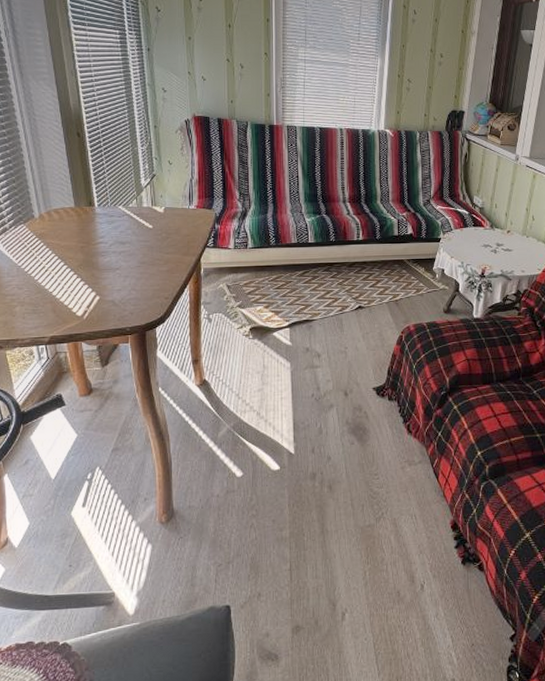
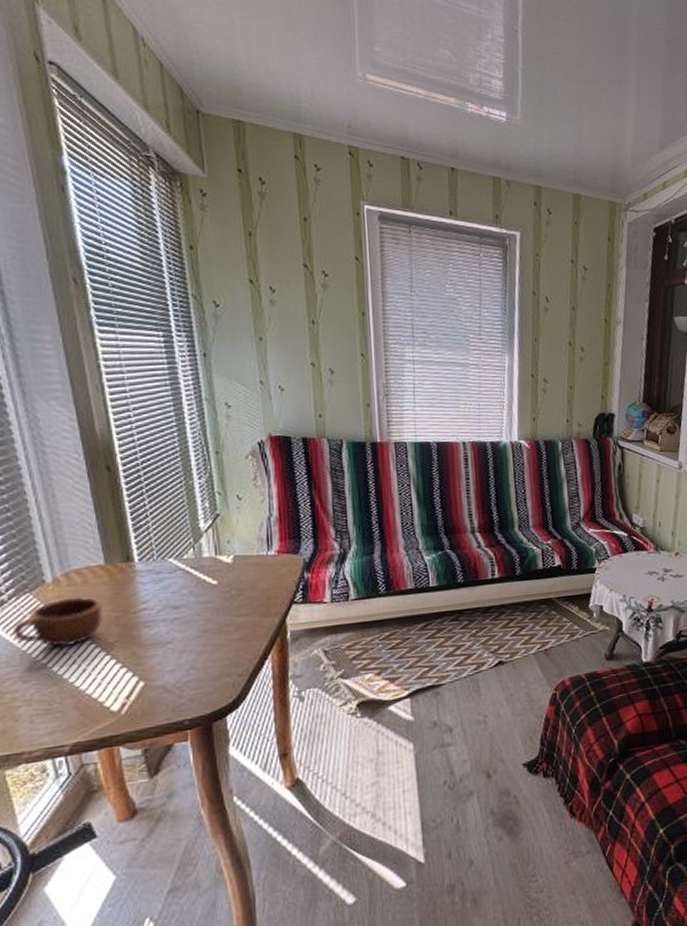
mug: none [13,230,73,265] -> present [13,597,104,647]

